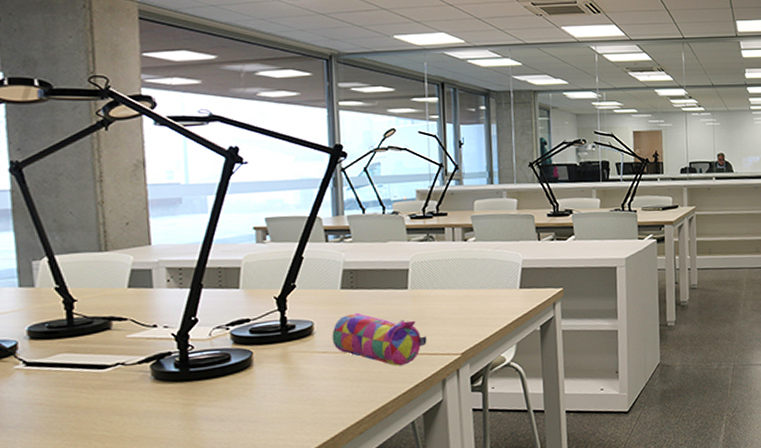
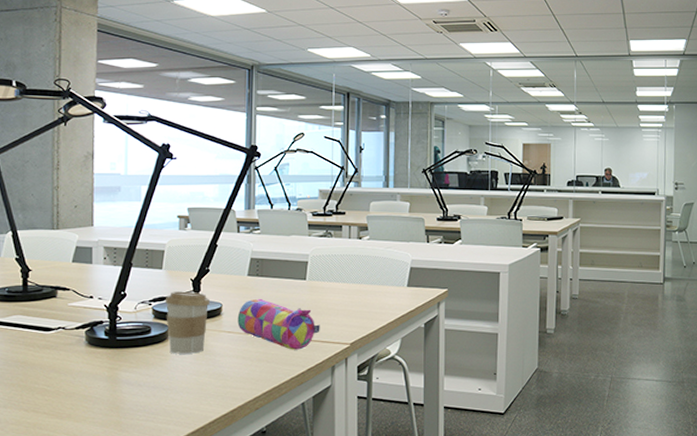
coffee cup: none [245,311,299,382] -> present [165,291,210,354]

